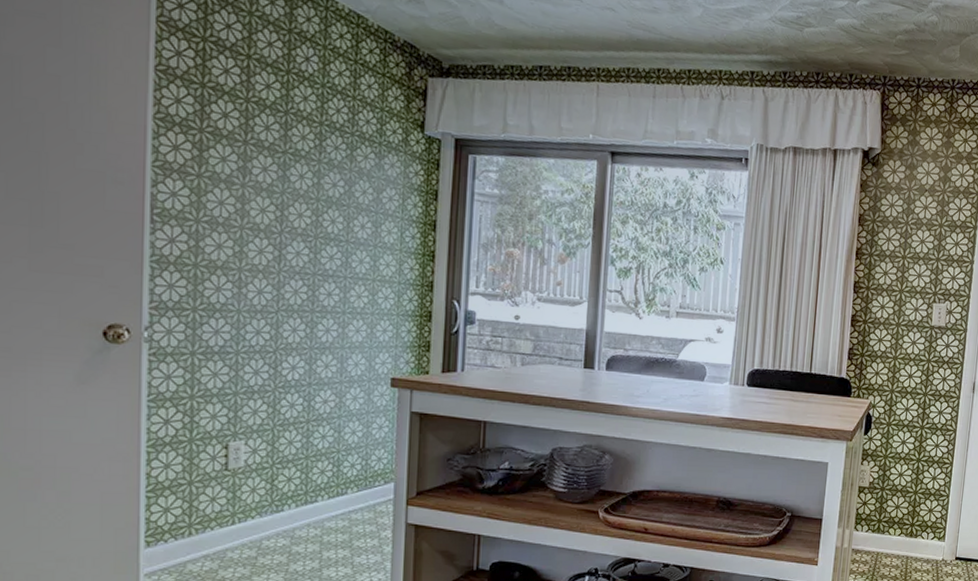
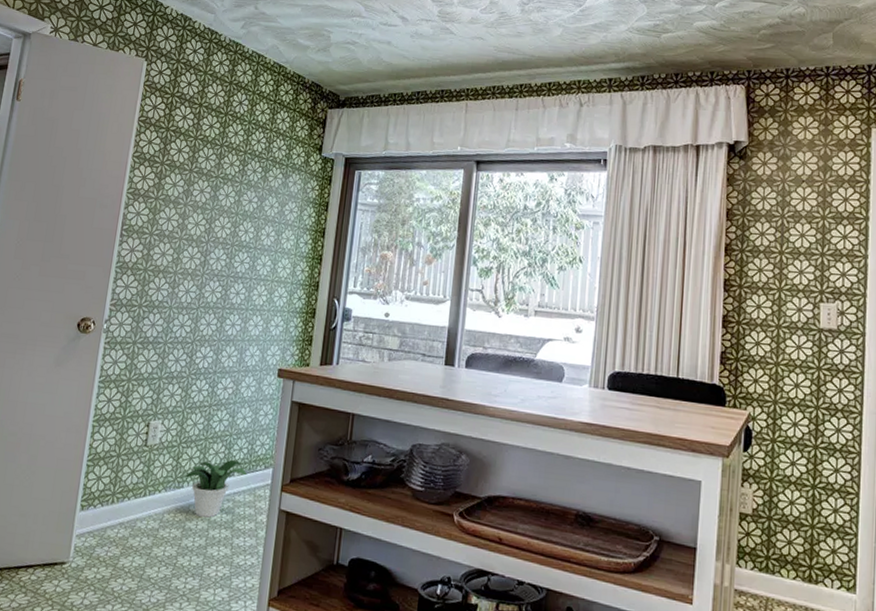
potted plant: none [284,477,363,539] -> present [185,459,247,518]

